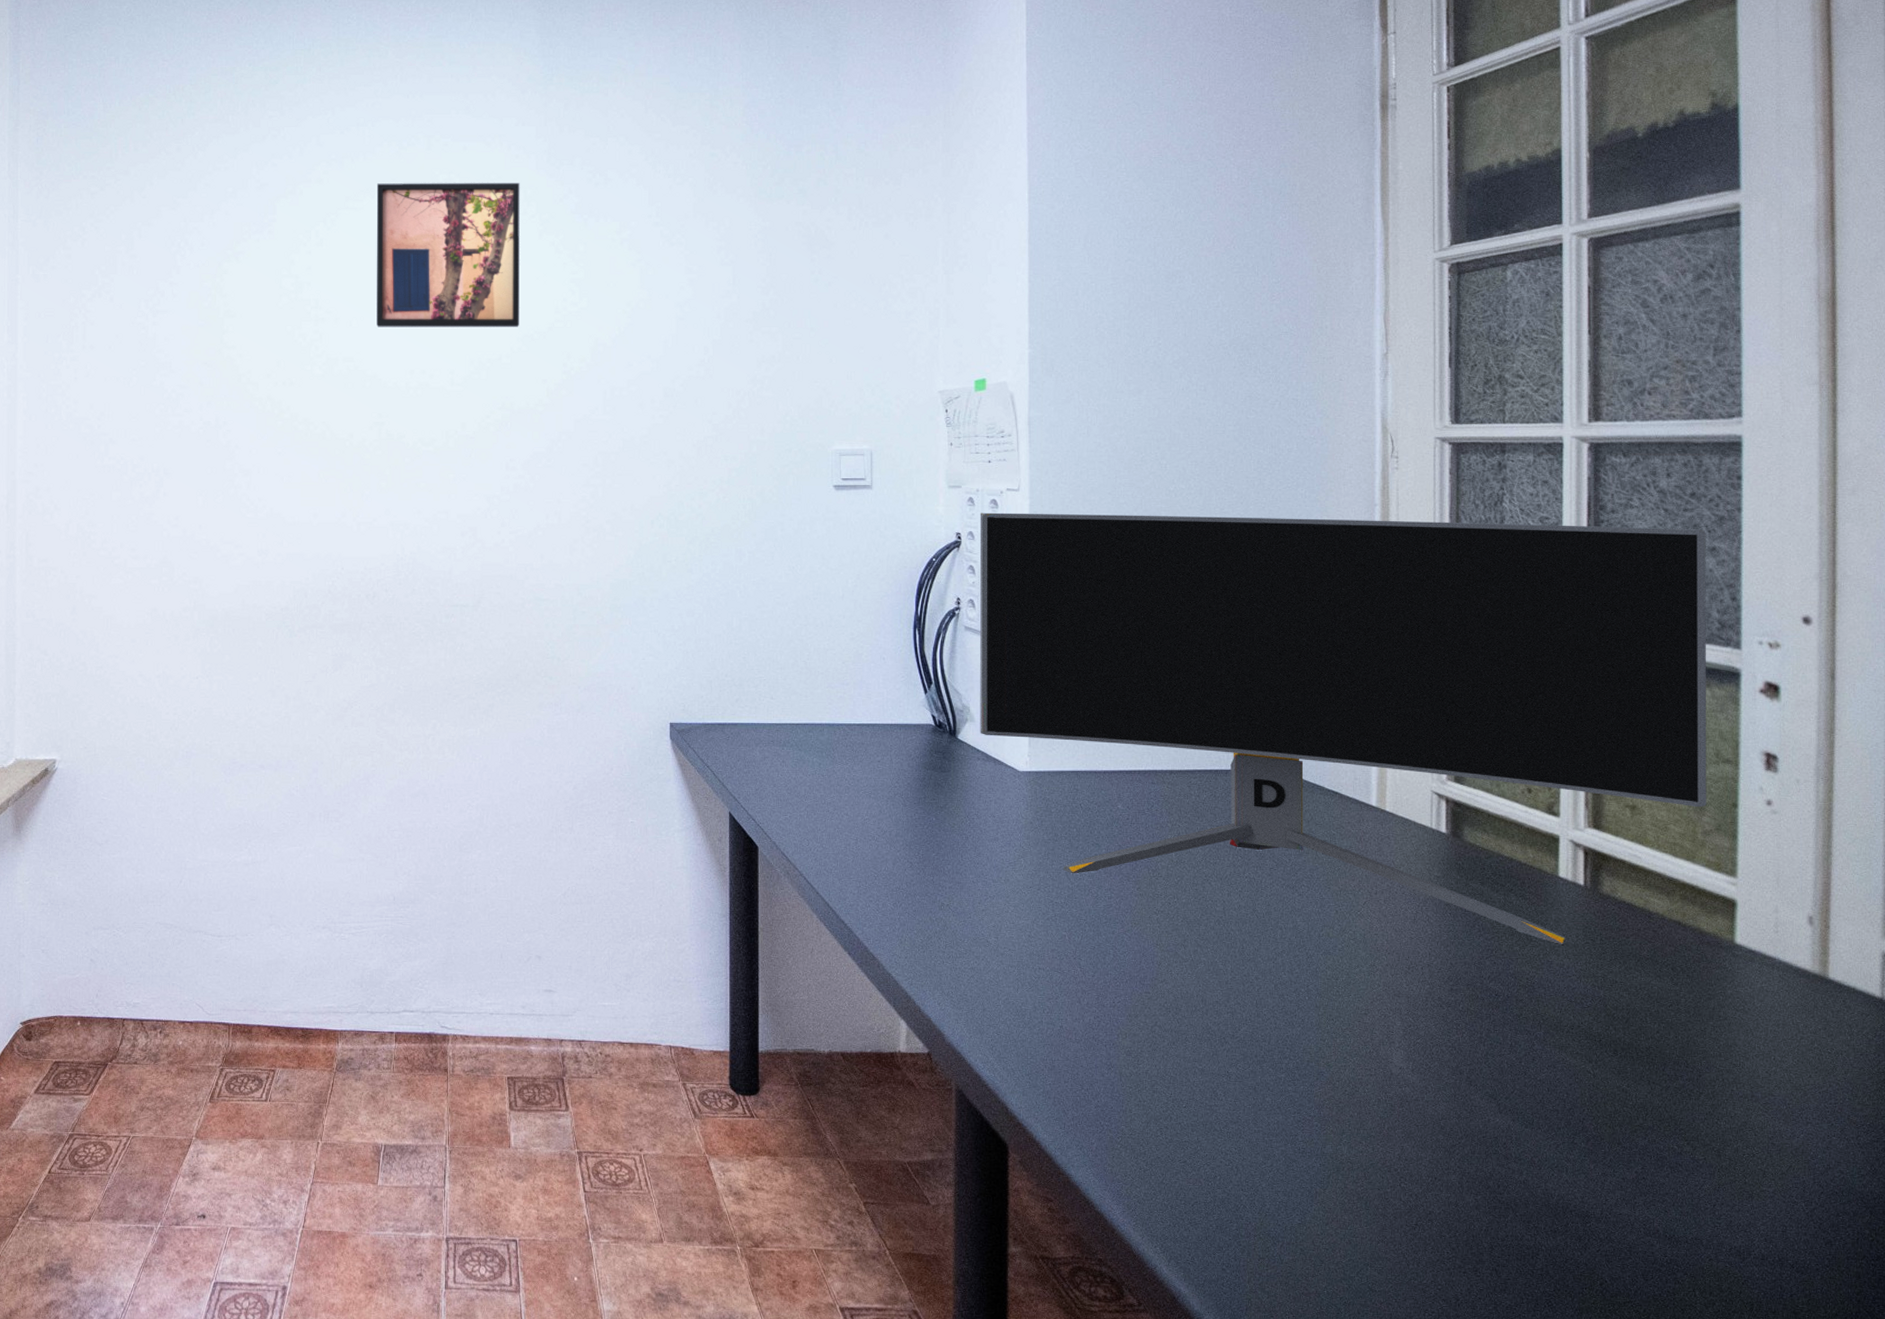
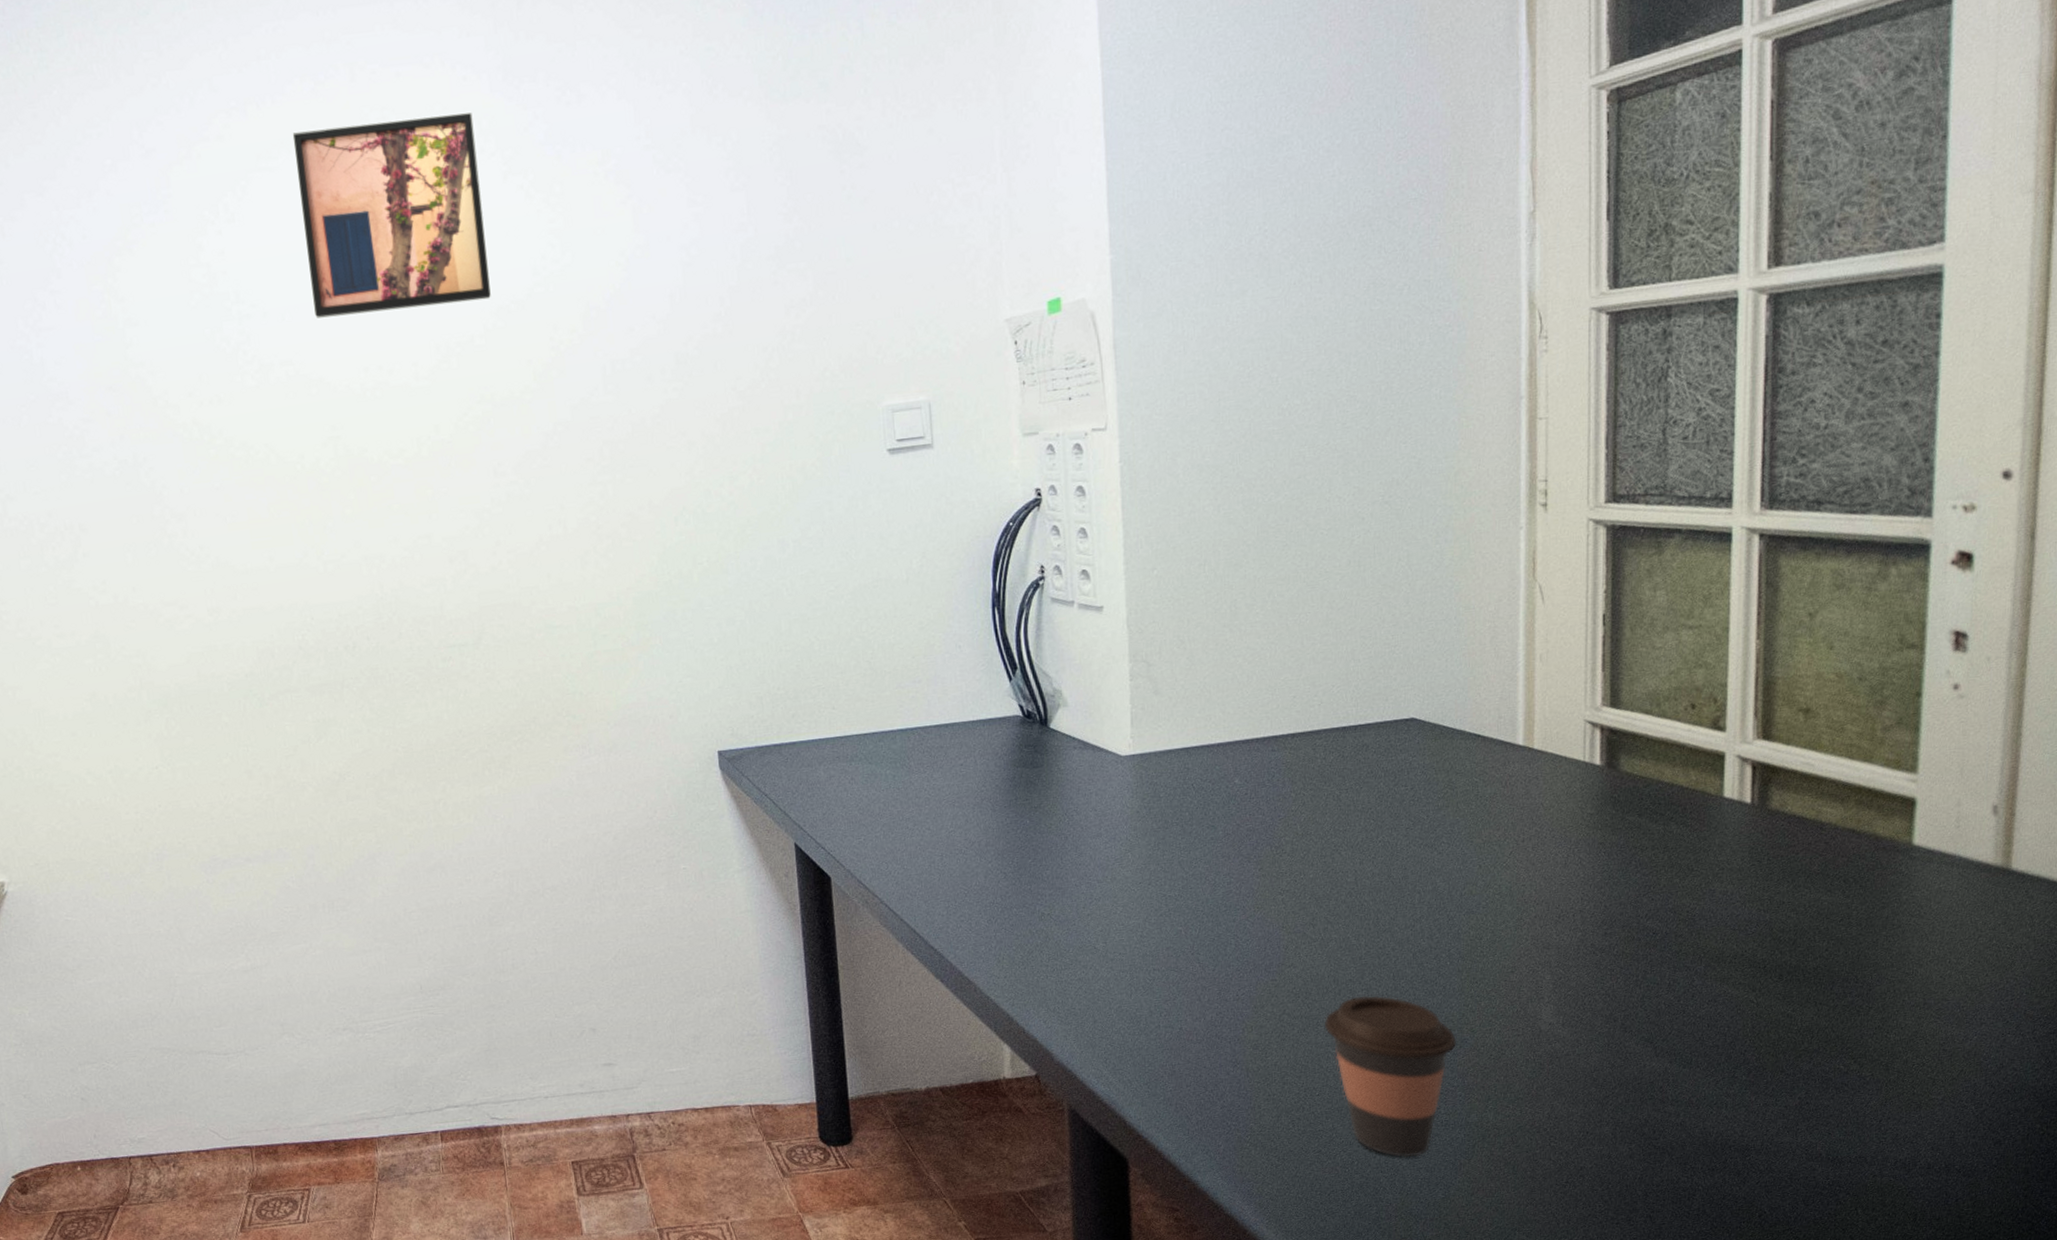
computer monitor: present [979,512,1707,945] -> none [1061,382,1898,871]
coffee cup: none [1192,1018,1314,1180] -> present [1324,995,1457,1158]

